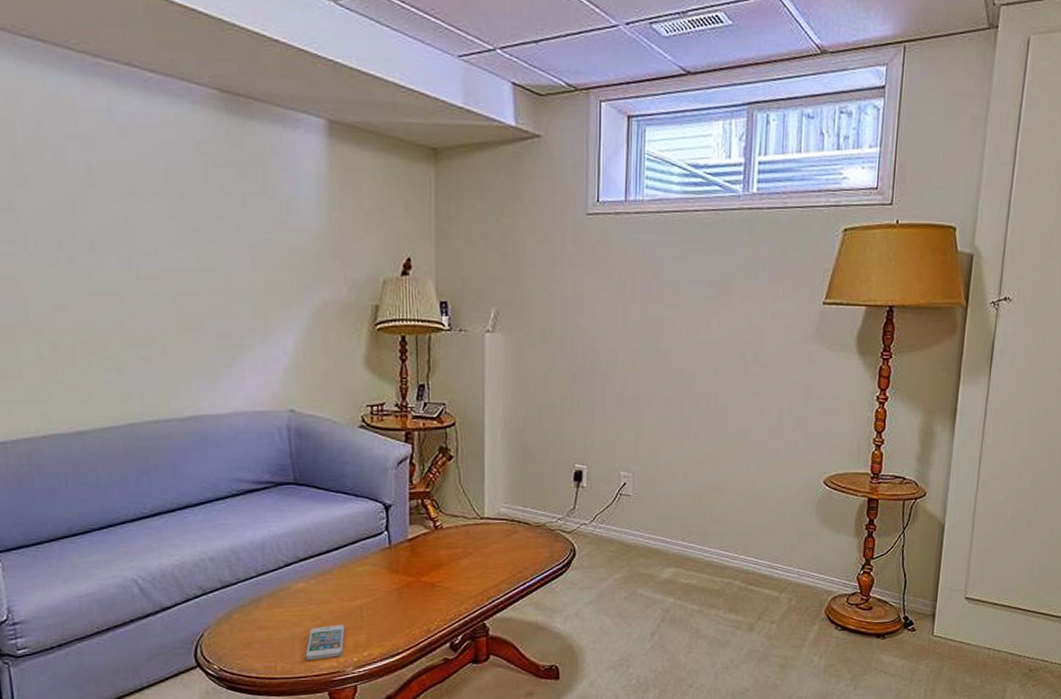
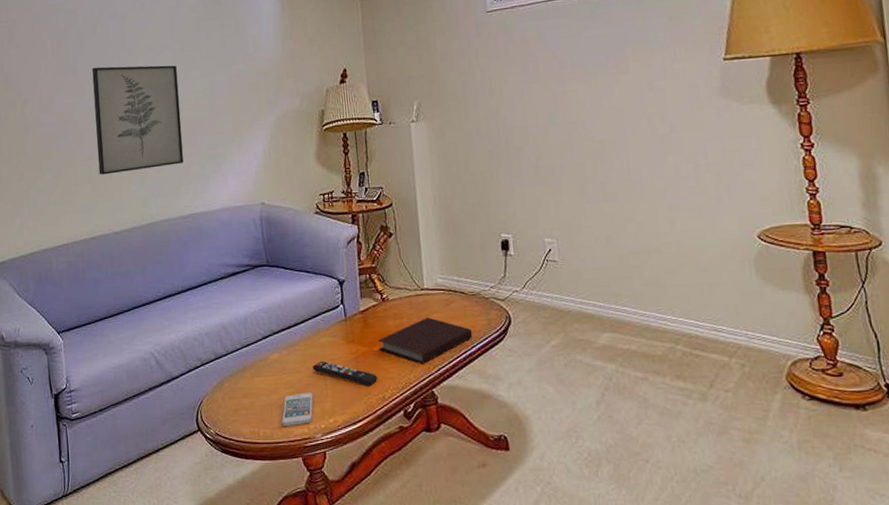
wall art: none [39,207,182,356] -> present [92,65,184,175]
remote control: none [346,591,423,618] -> present [313,360,377,387]
notebook: none [426,548,533,596] -> present [377,317,473,364]

